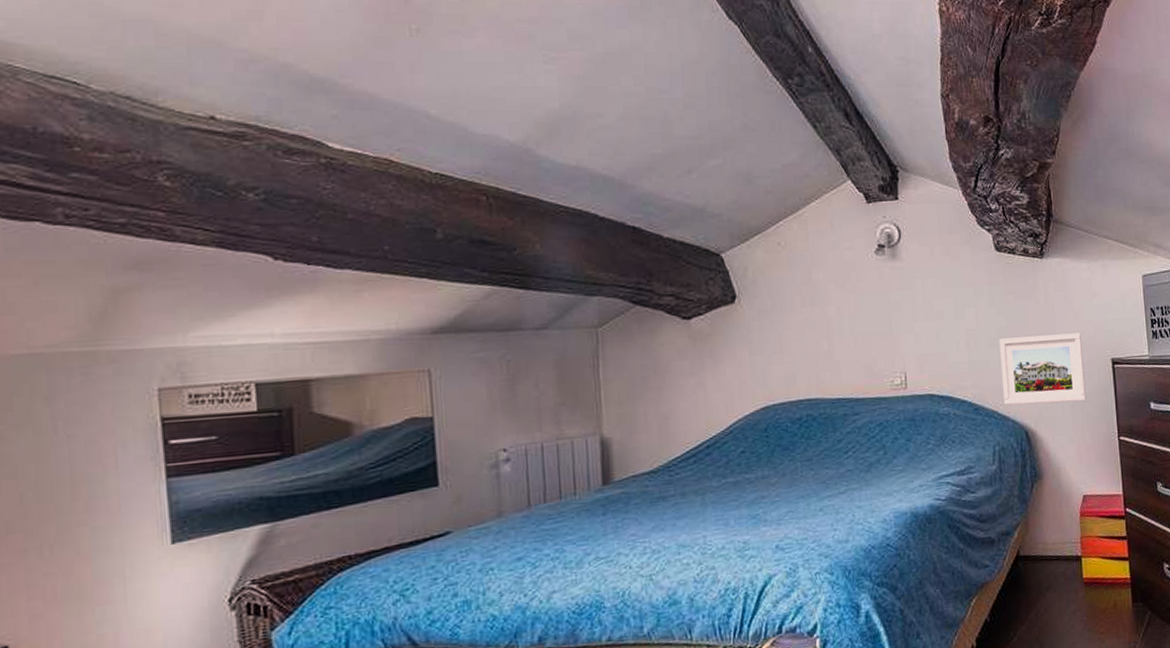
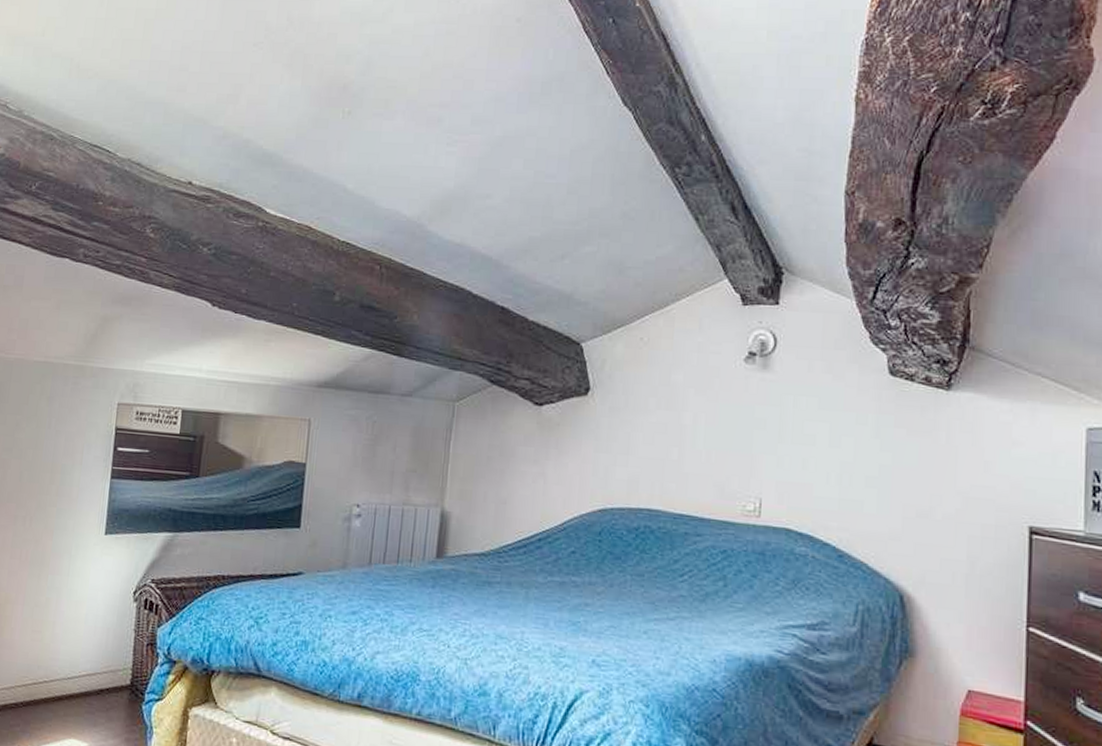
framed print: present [999,333,1087,406] -> none [877,478,991,573]

